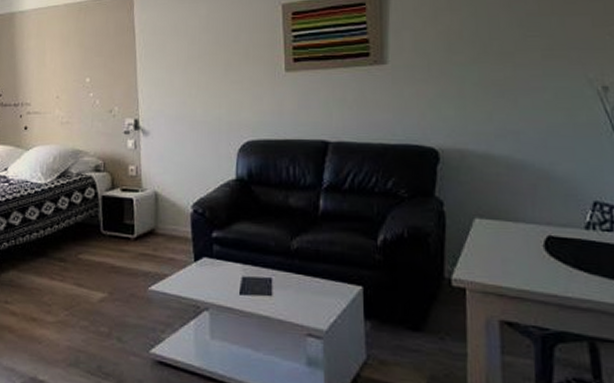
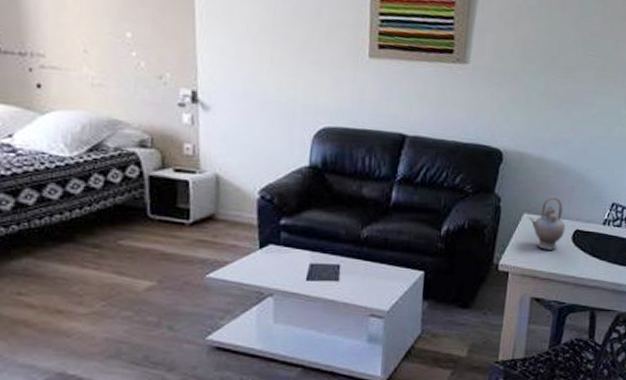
teapot: none [481,197,533,262] -> present [528,196,566,250]

